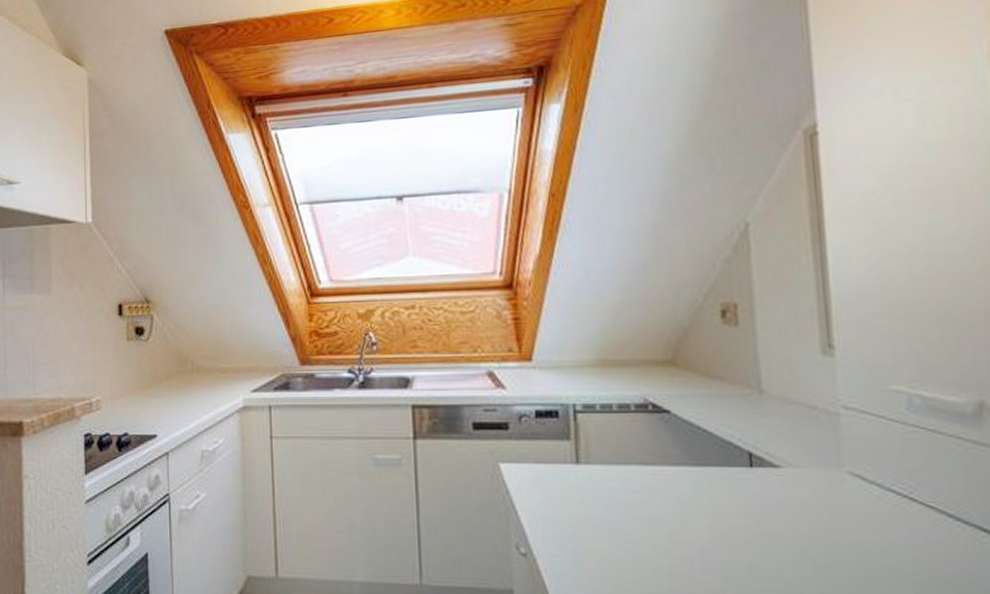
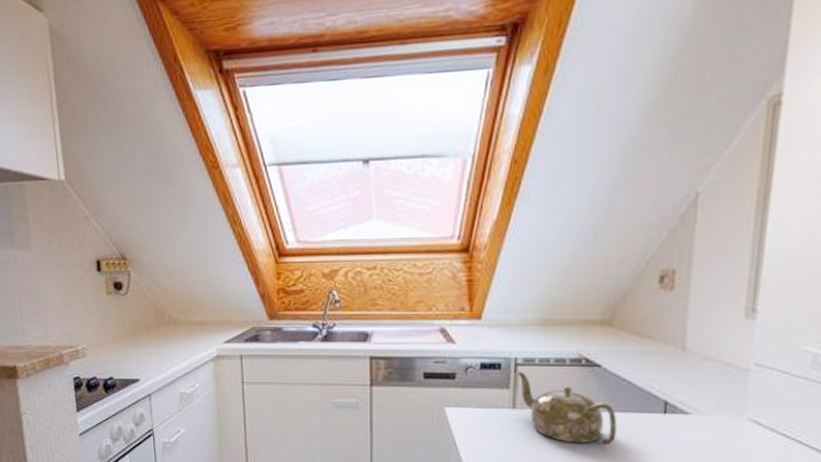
teapot: none [578,420,699,508] -> present [517,372,617,446]

